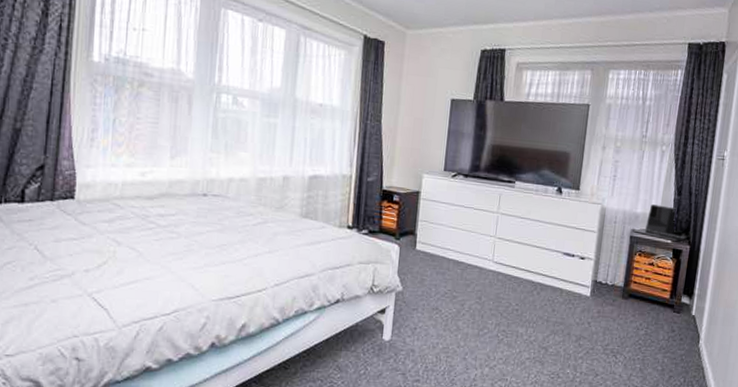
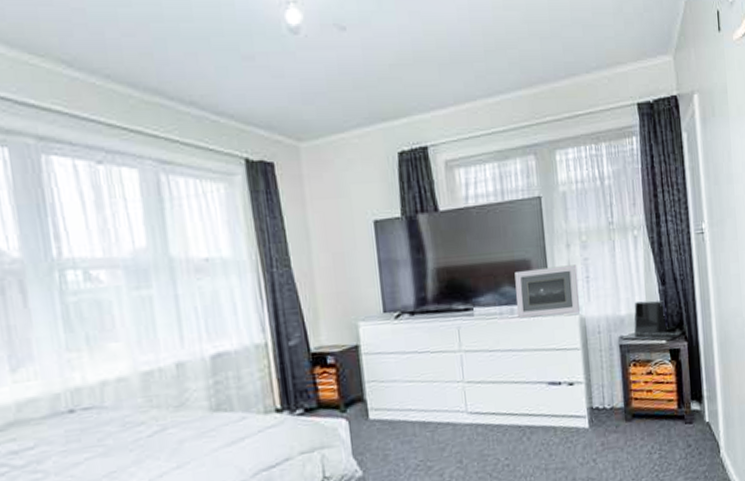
picture frame: none [549,160,608,204] -> present [514,264,580,319]

